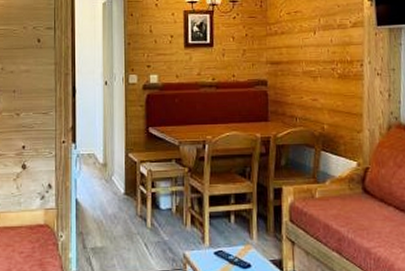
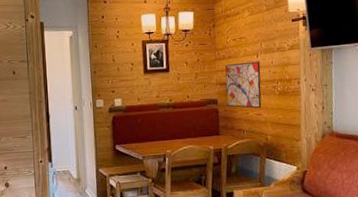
wall art: none [276,39,318,93] -> present [225,61,262,109]

